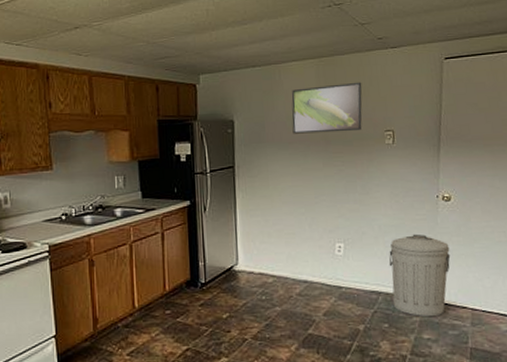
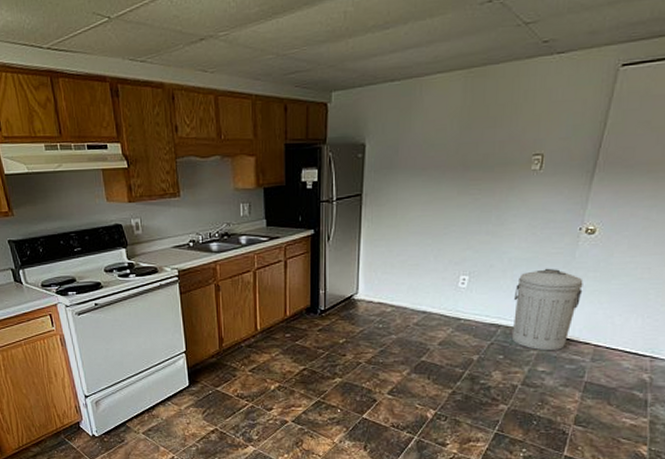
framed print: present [291,82,362,134] -> none [428,96,515,159]

